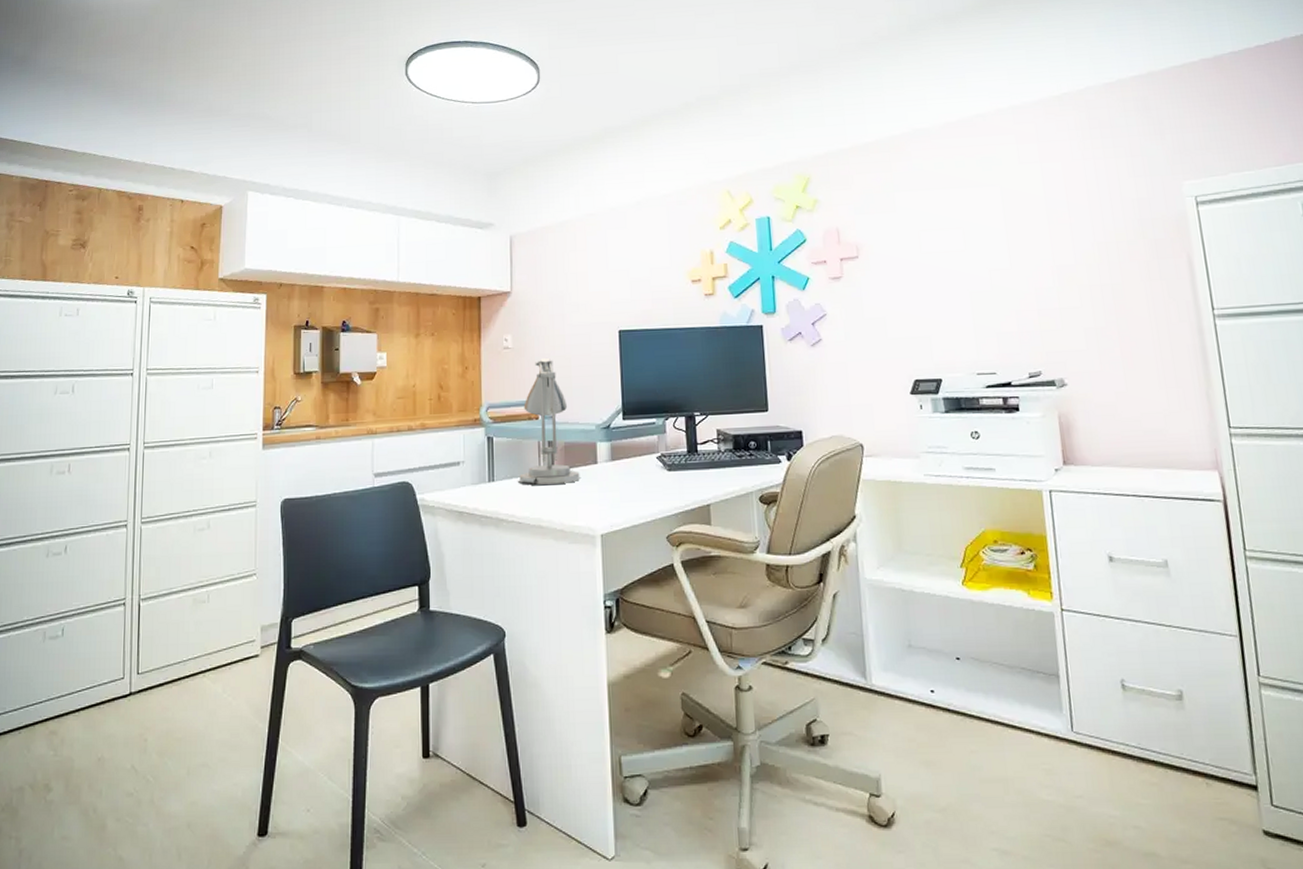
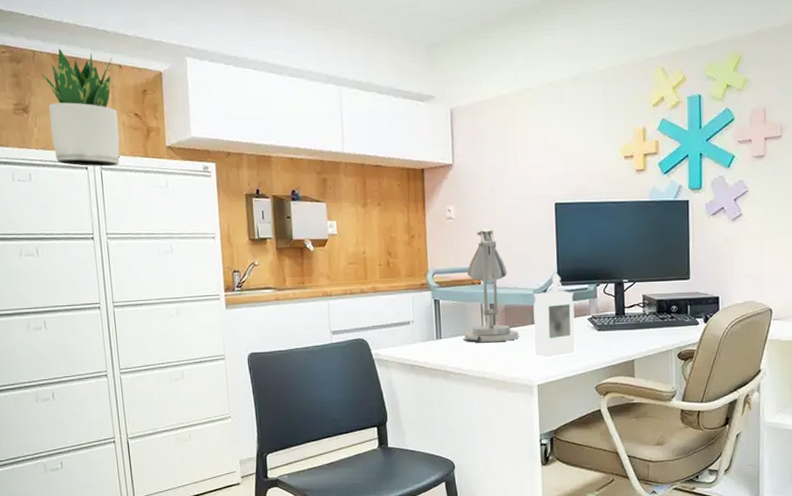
planter: none [105,186,176,300] -> present [42,48,120,167]
tissue box: none [595,406,644,503] -> present [533,273,576,358]

